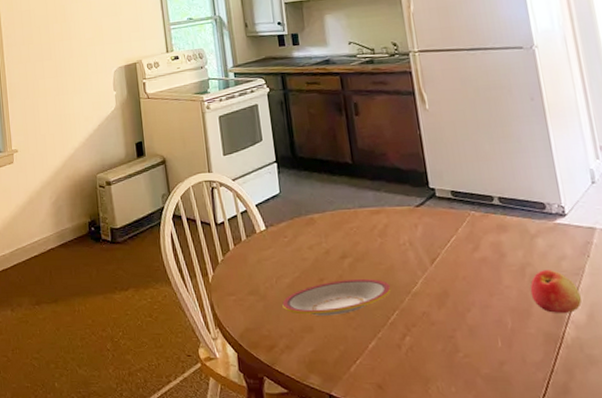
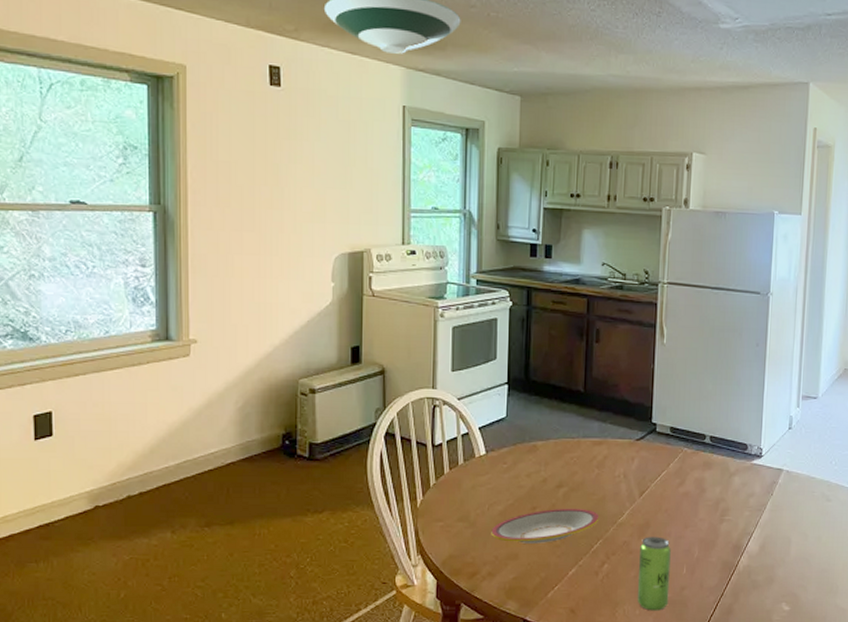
beverage can: none [442,306,488,389] -> present [637,537,671,611]
apple: present [530,270,582,313] -> none [719,506,759,544]

